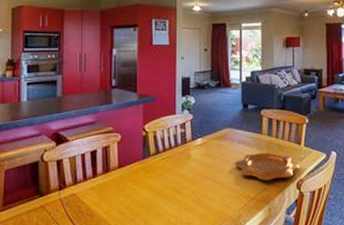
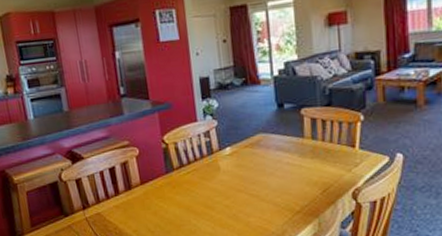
decorative bowl: present [234,152,300,180] -> none [272,158,355,191]

